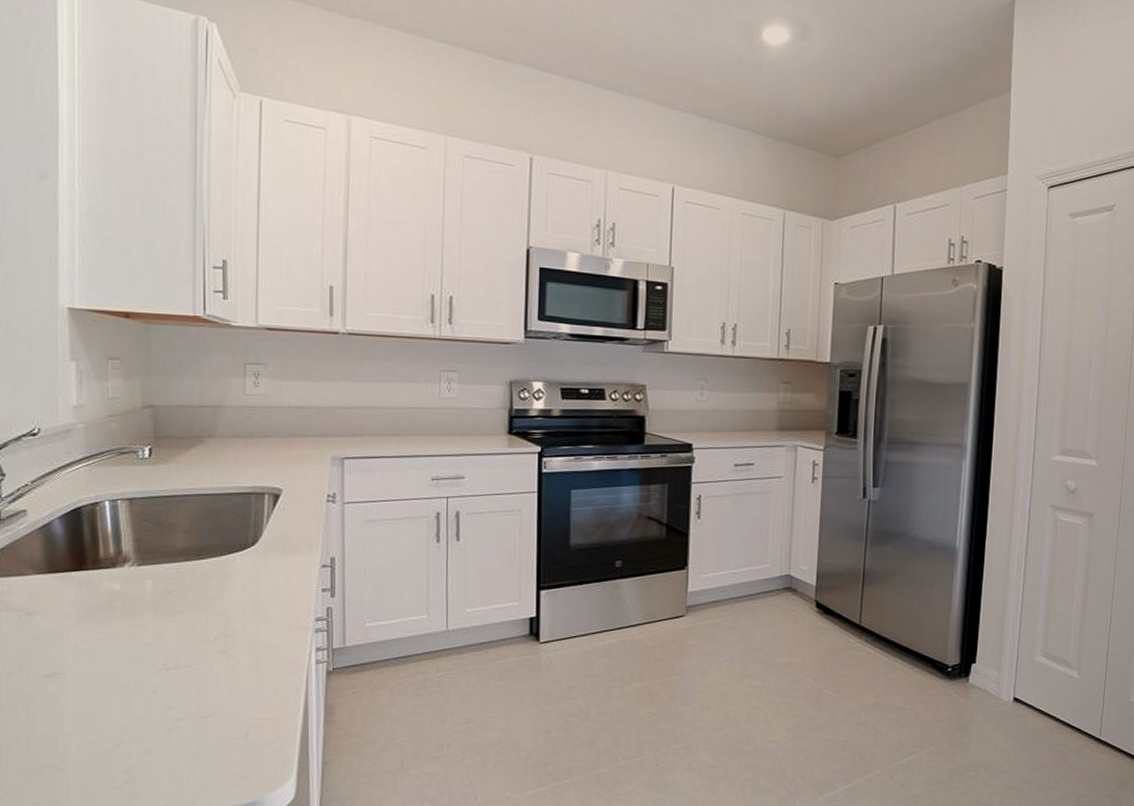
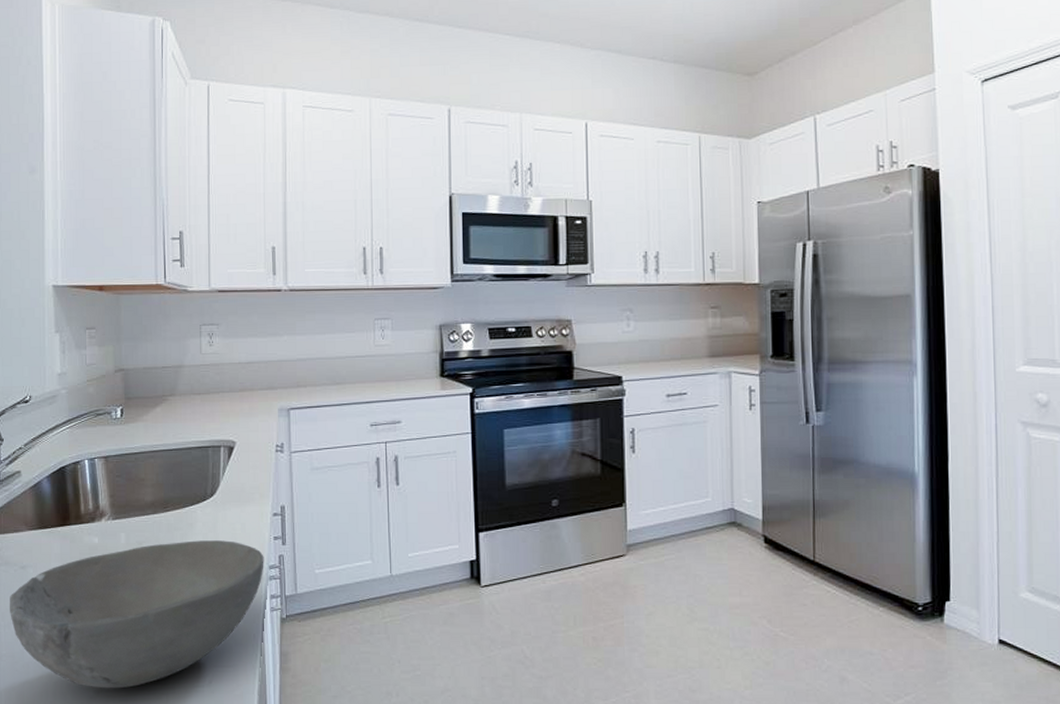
bowl: none [12,590,311,741] -> present [10,540,264,689]

